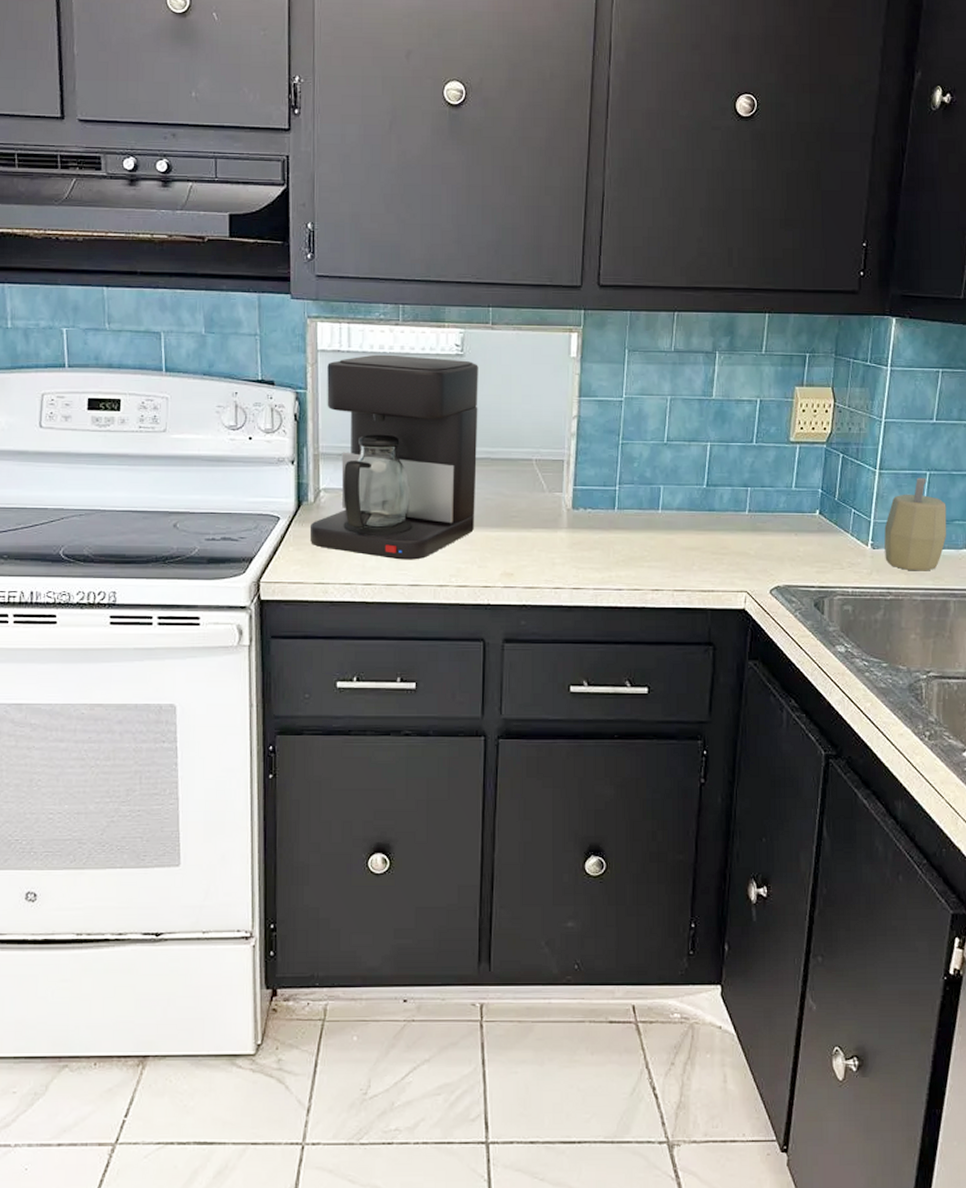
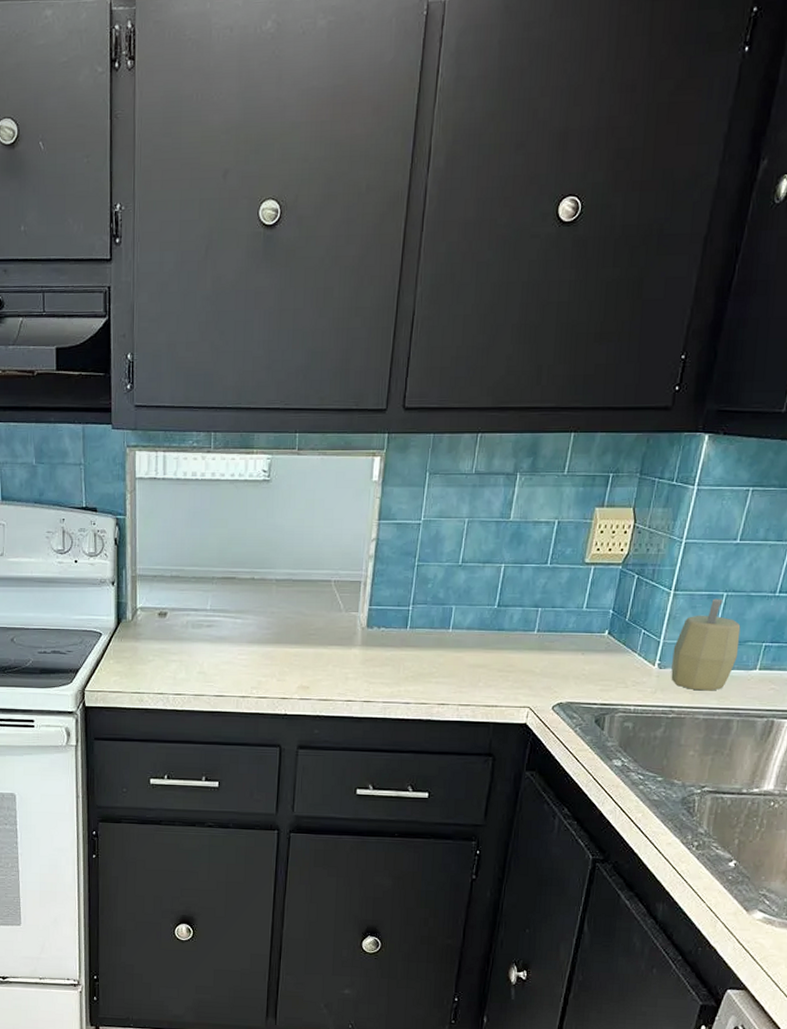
coffee maker: present [309,354,478,560] -> none [127,481,284,673]

